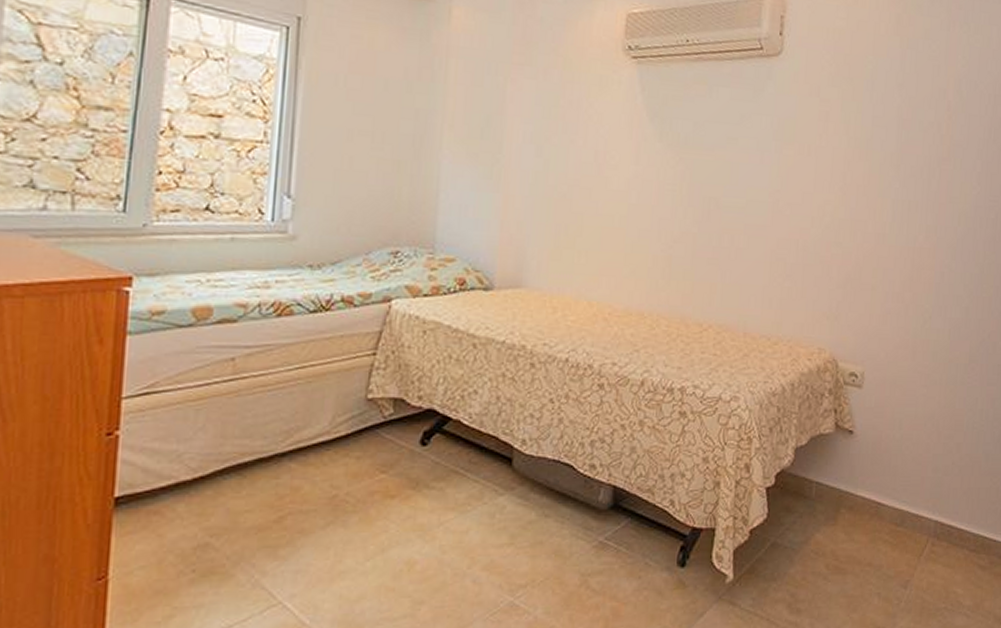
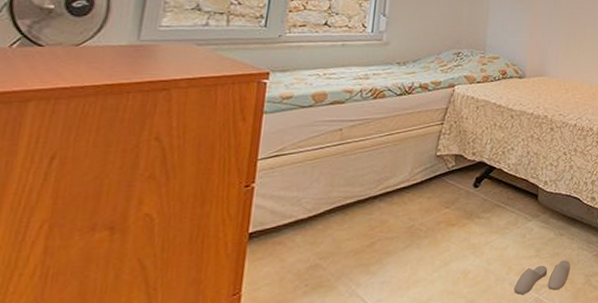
slippers: none [478,551,559,597] -> present [514,260,570,295]

